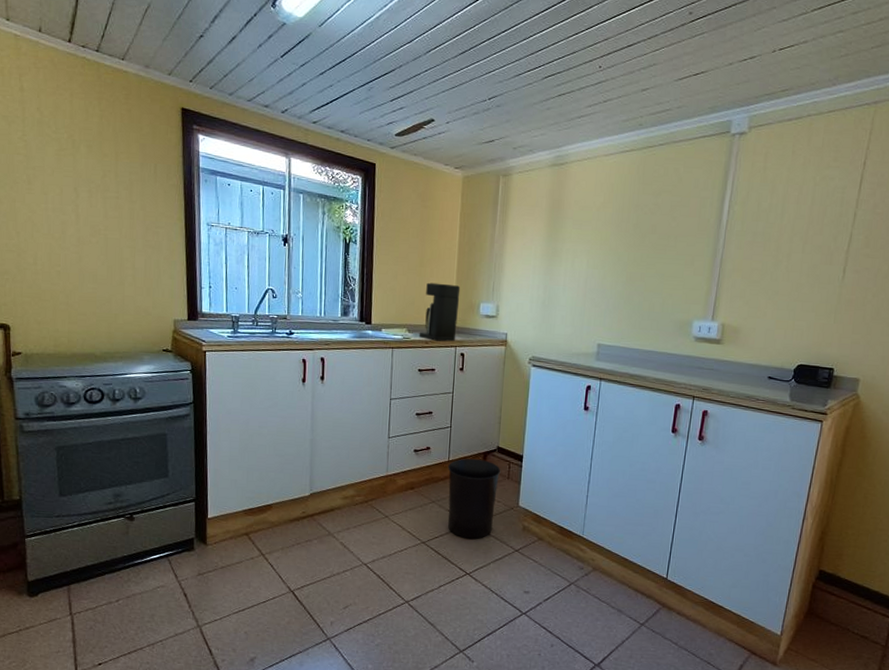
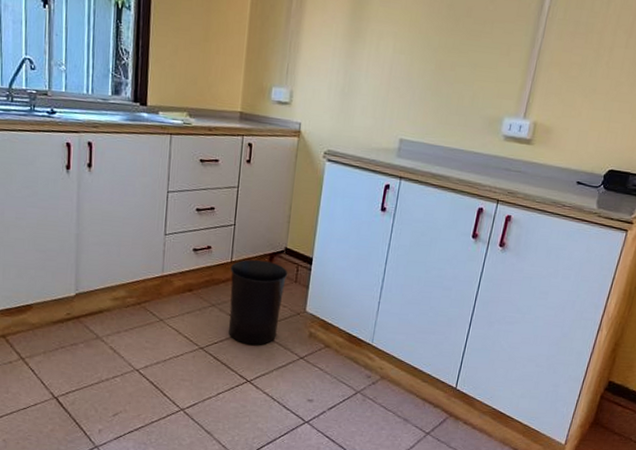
coffee maker: present [418,282,461,342] -> none [201,60,251,130]

